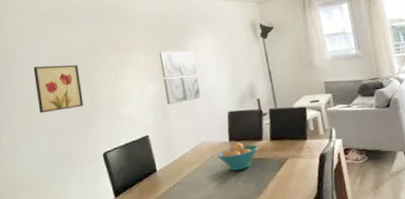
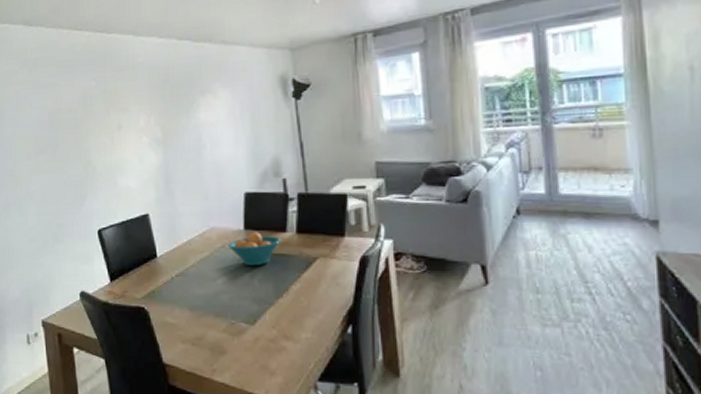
wall art: present [33,65,84,114] -> none [22,123,77,179]
wall art: present [159,51,201,105] -> none [162,111,212,179]

